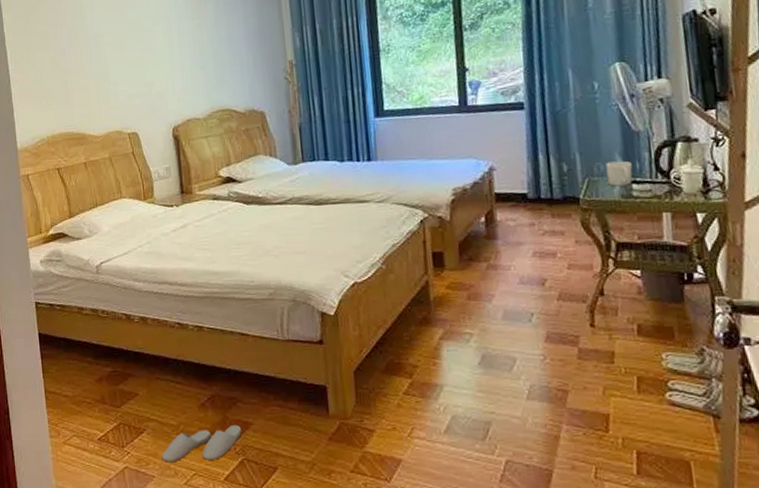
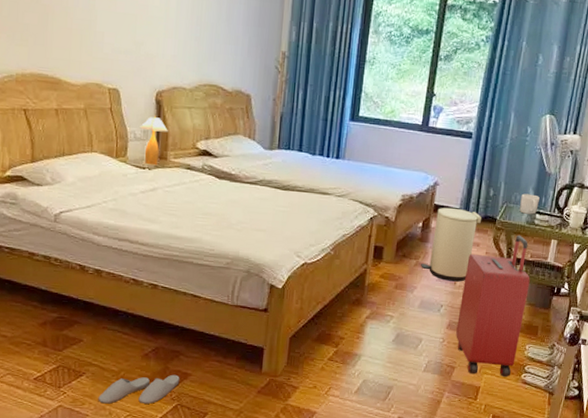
table lamp: none [162,149,189,202] -> present [139,113,168,166]
pedal bin: none [494,193,560,283] -> present [421,207,481,282]
suitcase: none [553,213,651,398] -> present [456,235,530,377]

